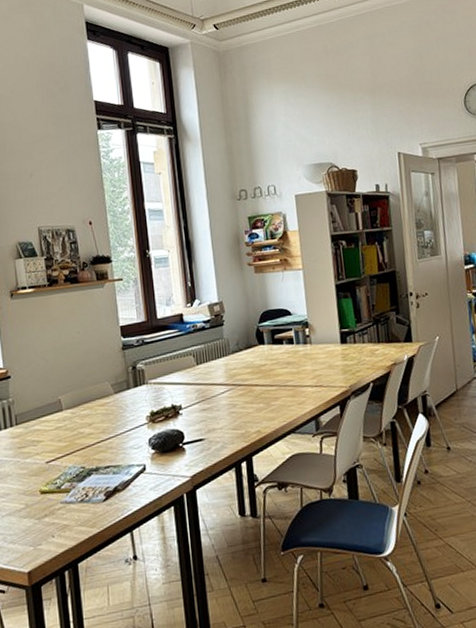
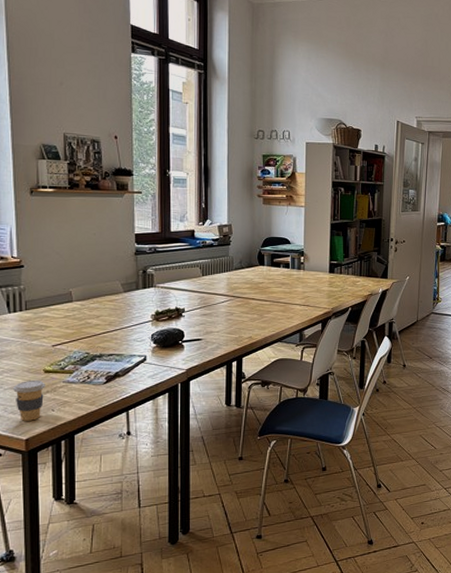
coffee cup: none [11,503,43,551] -> present [13,380,45,421]

